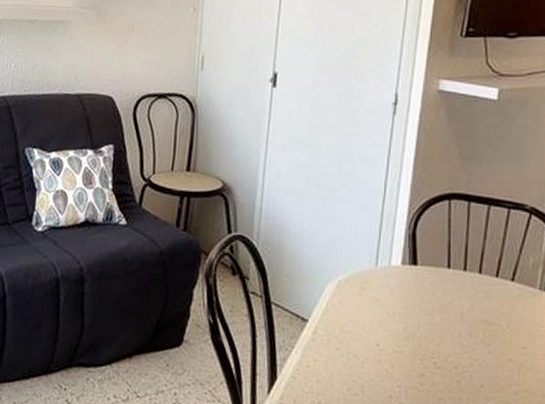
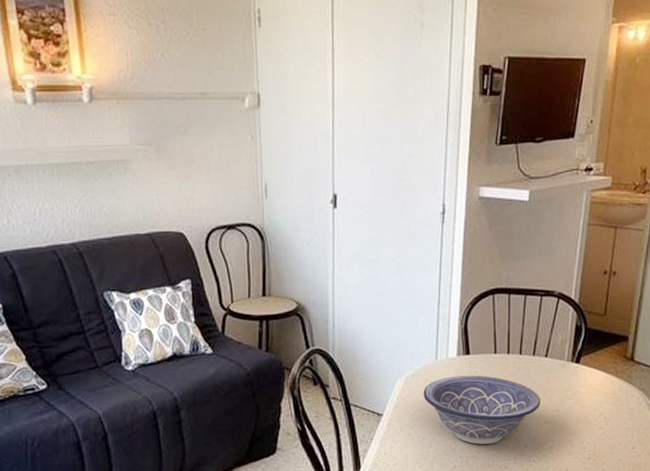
decorative bowl: none [358,287,503,376] -> present [423,375,540,445]

